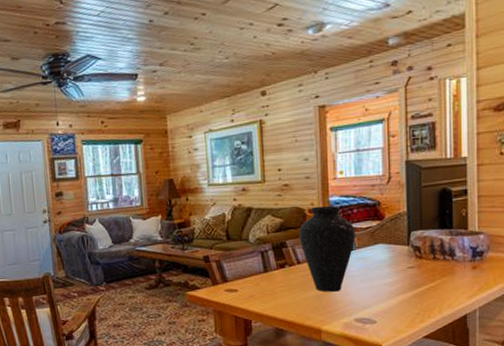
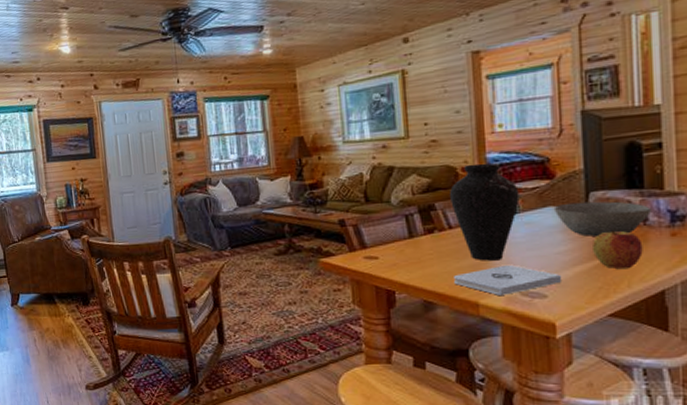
notepad: none [301,295,388,322] -> present [454,264,562,295]
bowl: none [382,239,458,271] -> present [553,201,651,237]
apple: none [413,264,451,297] -> present [593,230,643,269]

